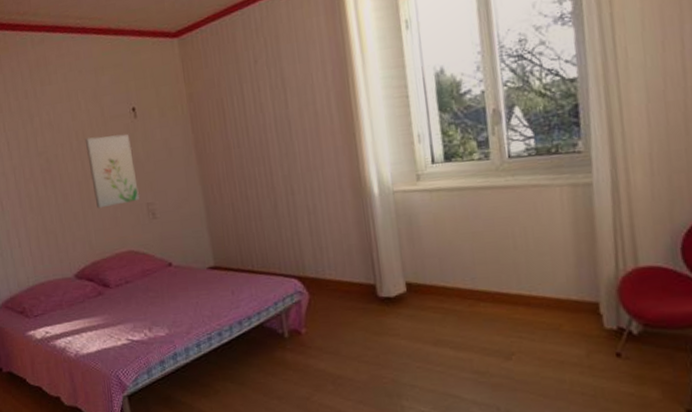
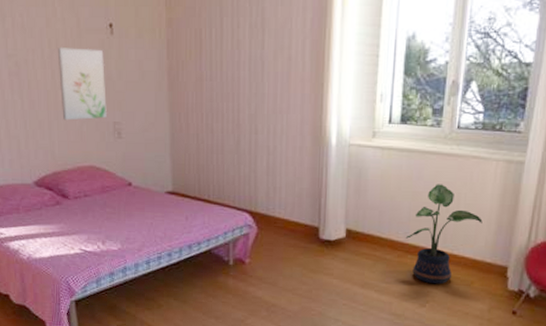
potted plant: none [473,219,558,333] -> present [405,184,483,285]

